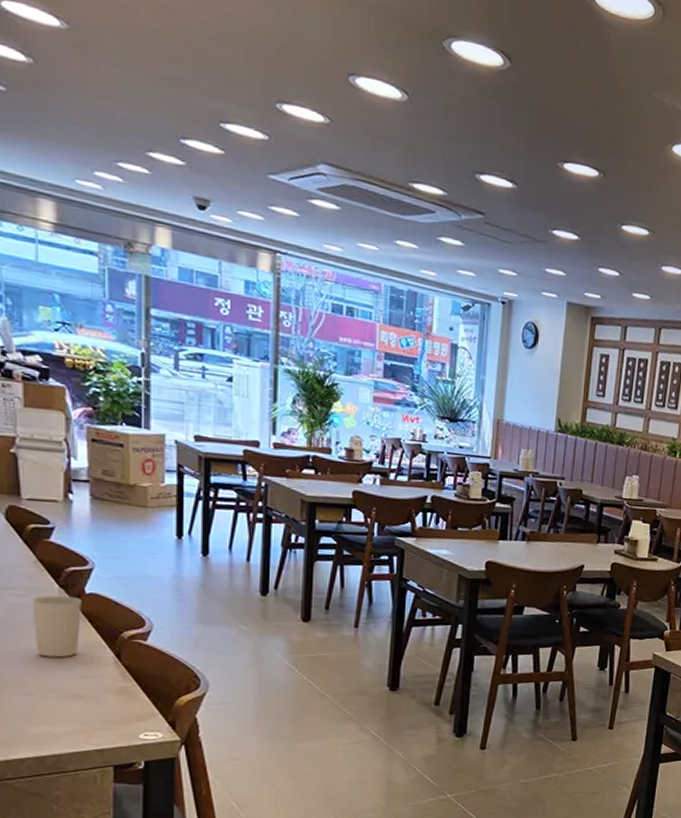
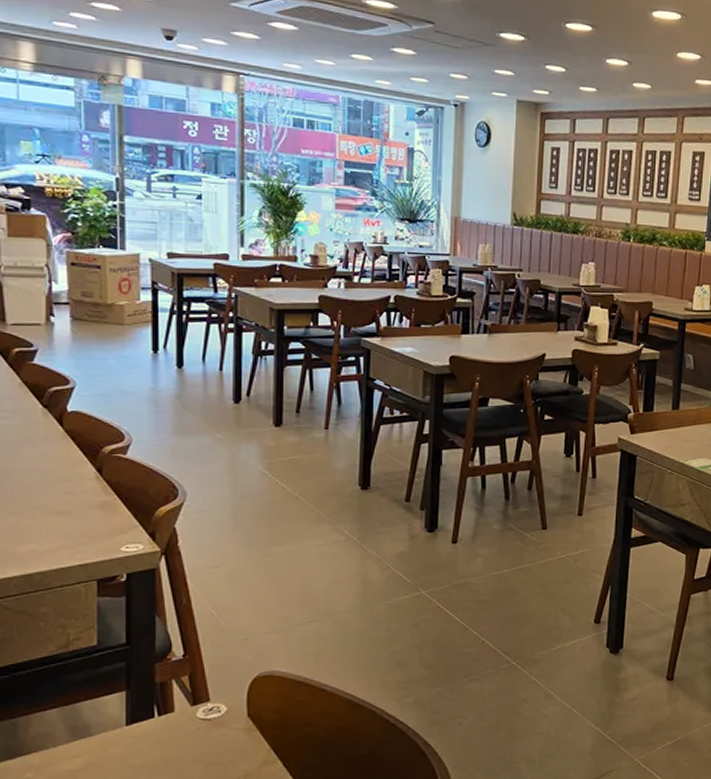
cup: present [31,595,82,658] -> none [17,415,64,476]

